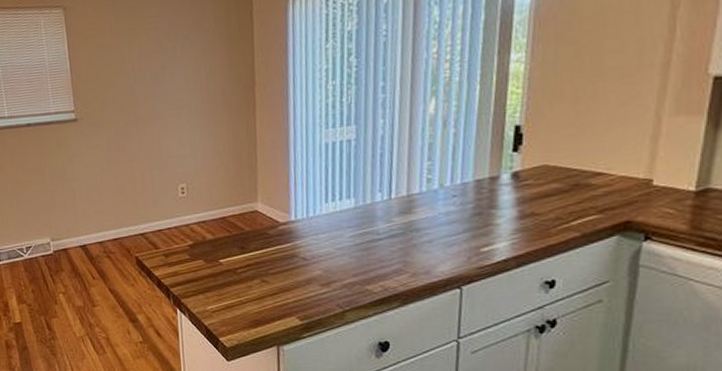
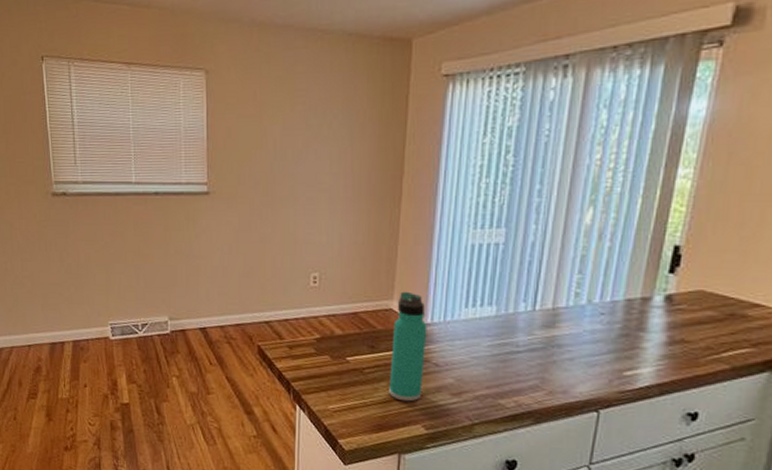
thermos bottle: none [260,192,293,296] -> present [389,291,427,402]

